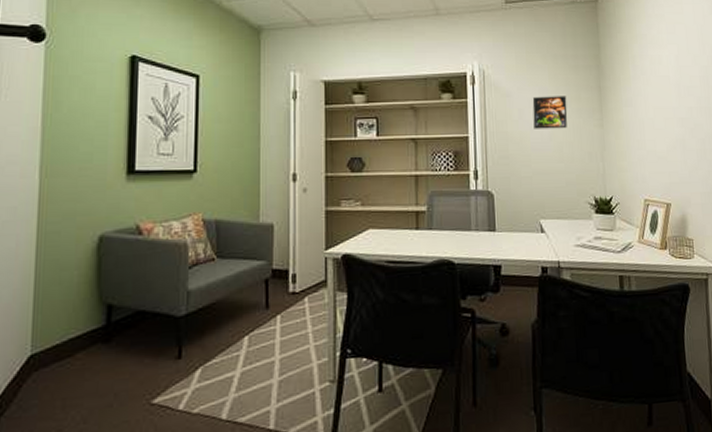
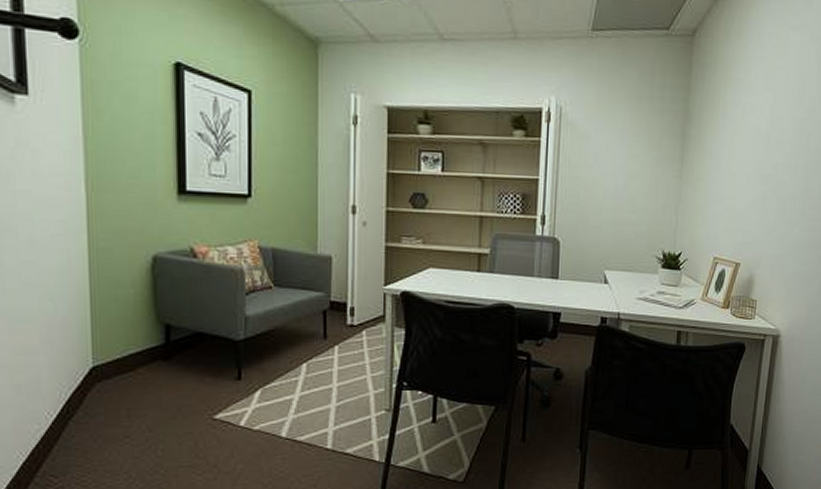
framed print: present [532,96,568,129] -> none [608,140,647,178]

